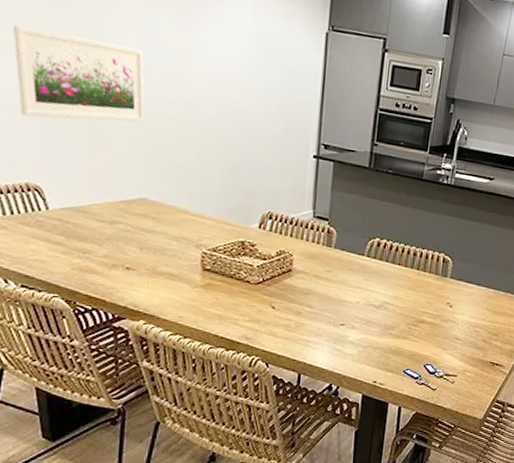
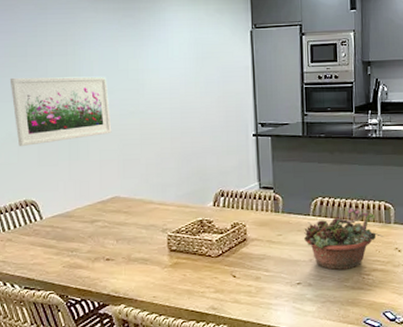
succulent planter: none [353,255,438,317] -> present [303,209,384,270]

